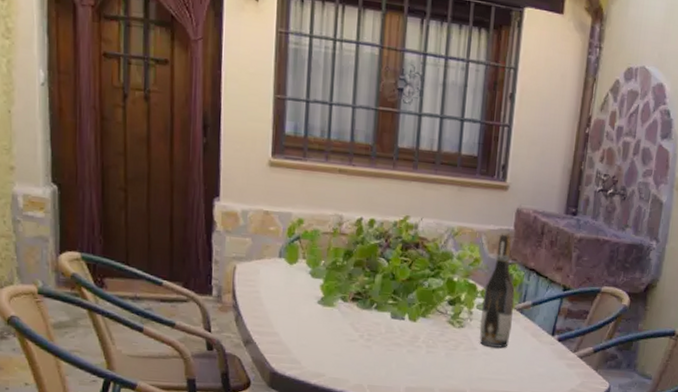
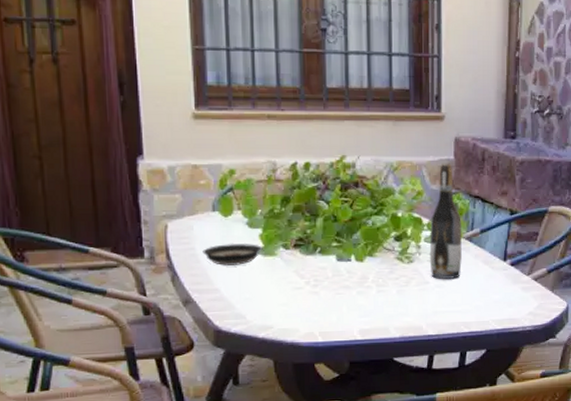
saucer: none [266,290,323,312] -> present [203,243,263,266]

